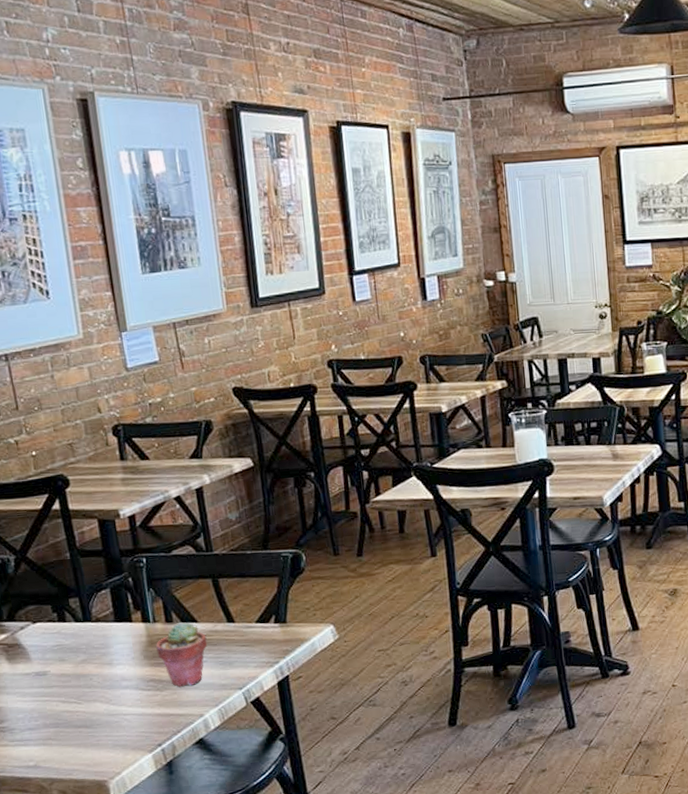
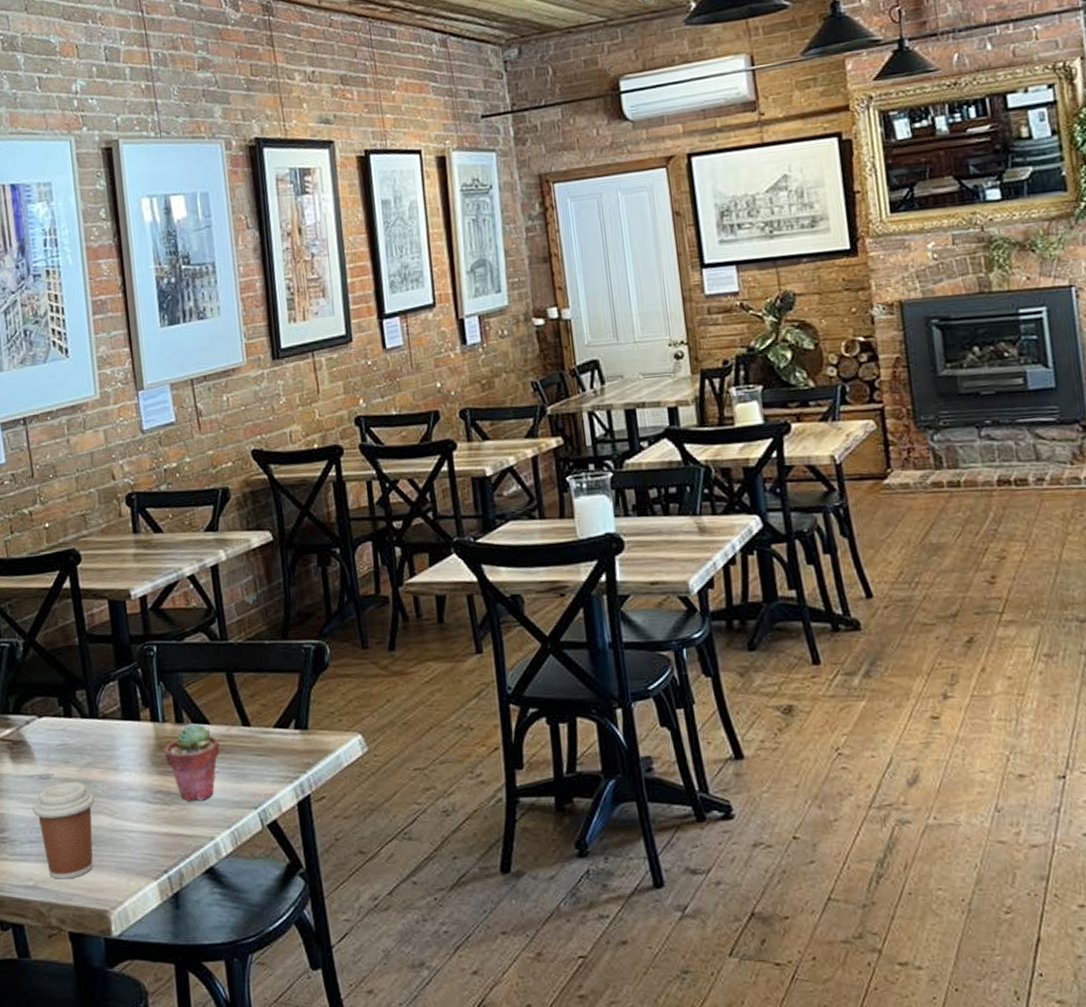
coffee cup: none [30,676,92,759] -> present [32,782,96,879]

